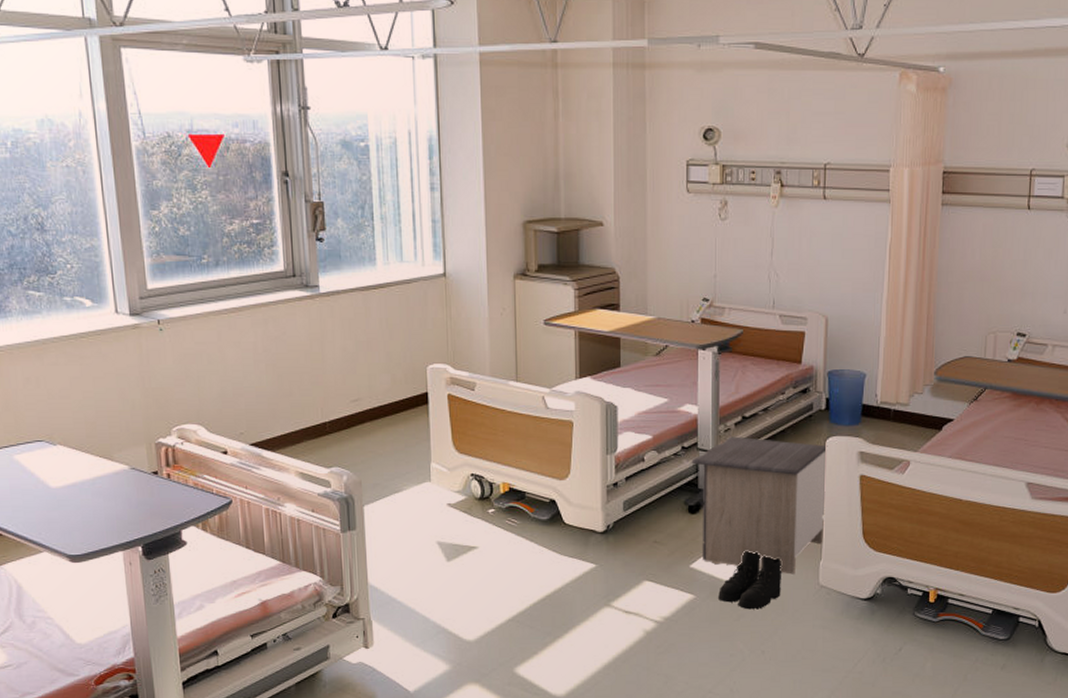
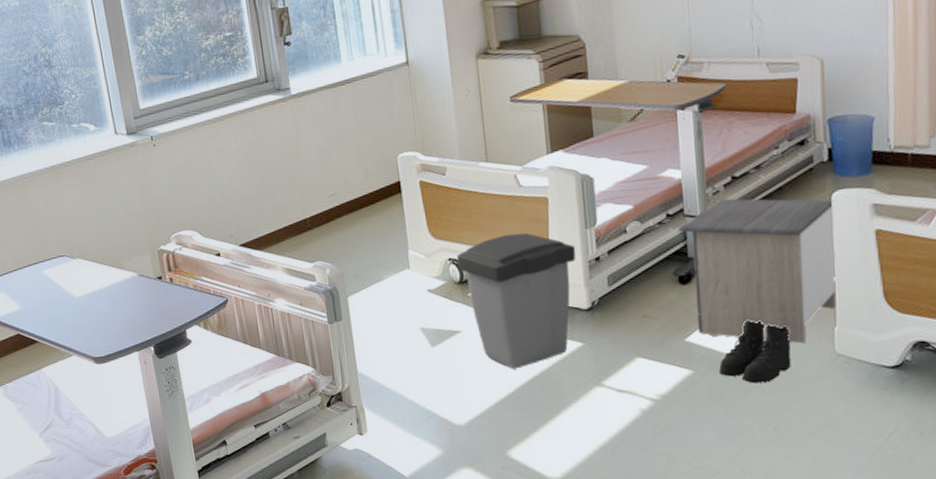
trash can: none [479,454,596,587] -> present [456,232,576,369]

